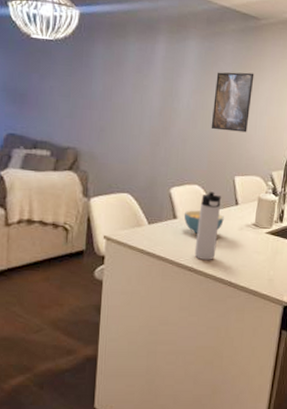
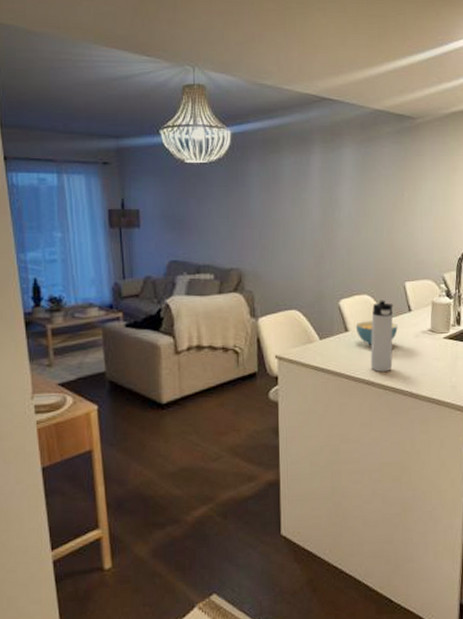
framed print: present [211,72,254,133] -> none [375,174,415,236]

